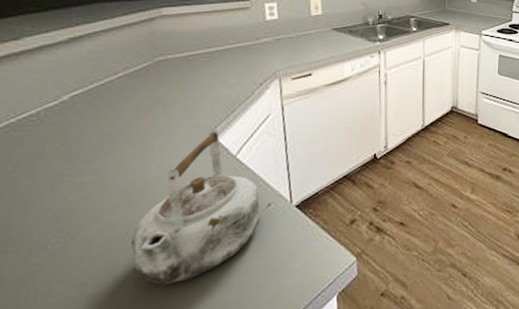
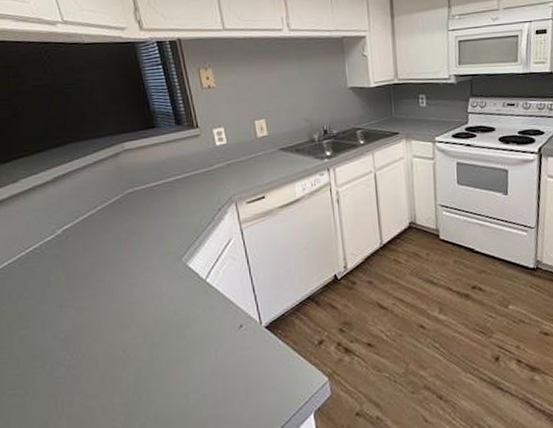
kettle: present [131,129,261,285] -> none [129,255,235,398]

